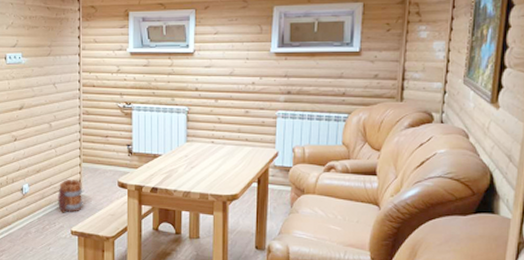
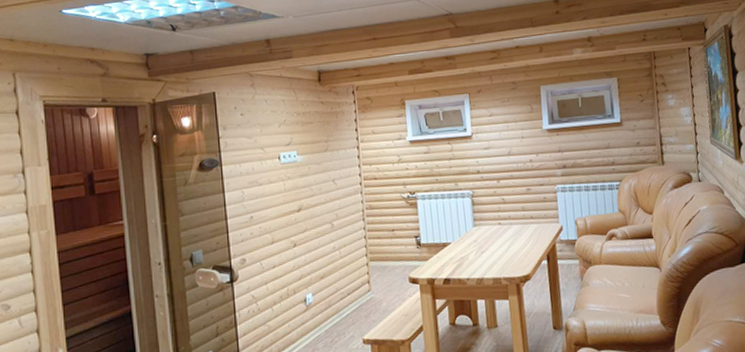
wooden mug: present [58,180,83,213] -> none [345,281,374,321]

